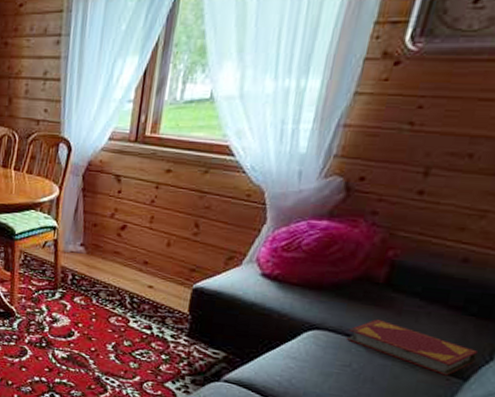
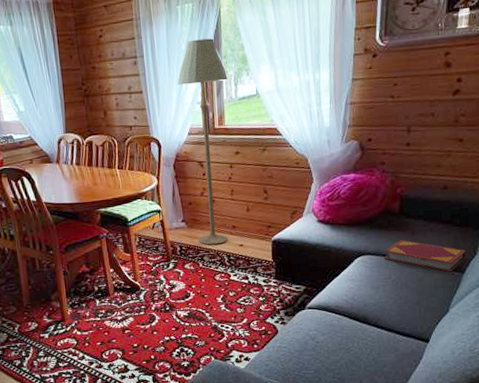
floor lamp: none [97,19,177,281] -> present [178,38,229,245]

